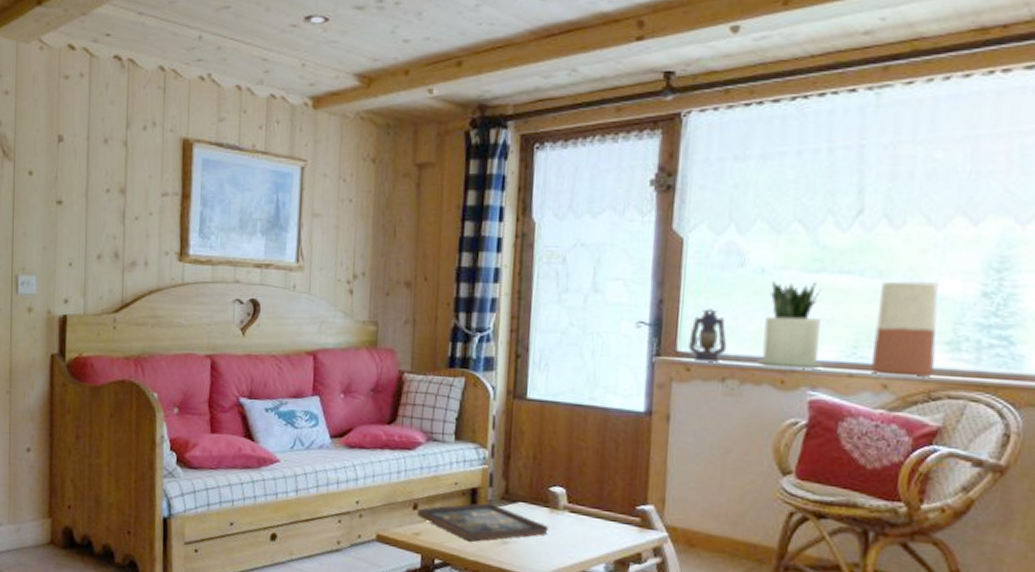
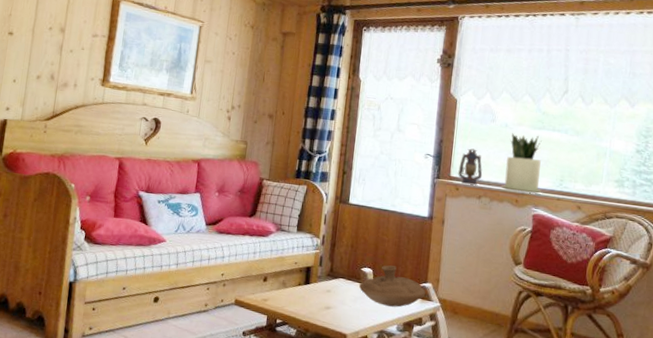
decorative tray: present [416,502,548,542] -> none [266,278,359,307]
decorative bowl: none [548,482,645,540] -> present [359,265,426,307]
vase: present [871,281,938,377] -> none [571,139,611,203]

